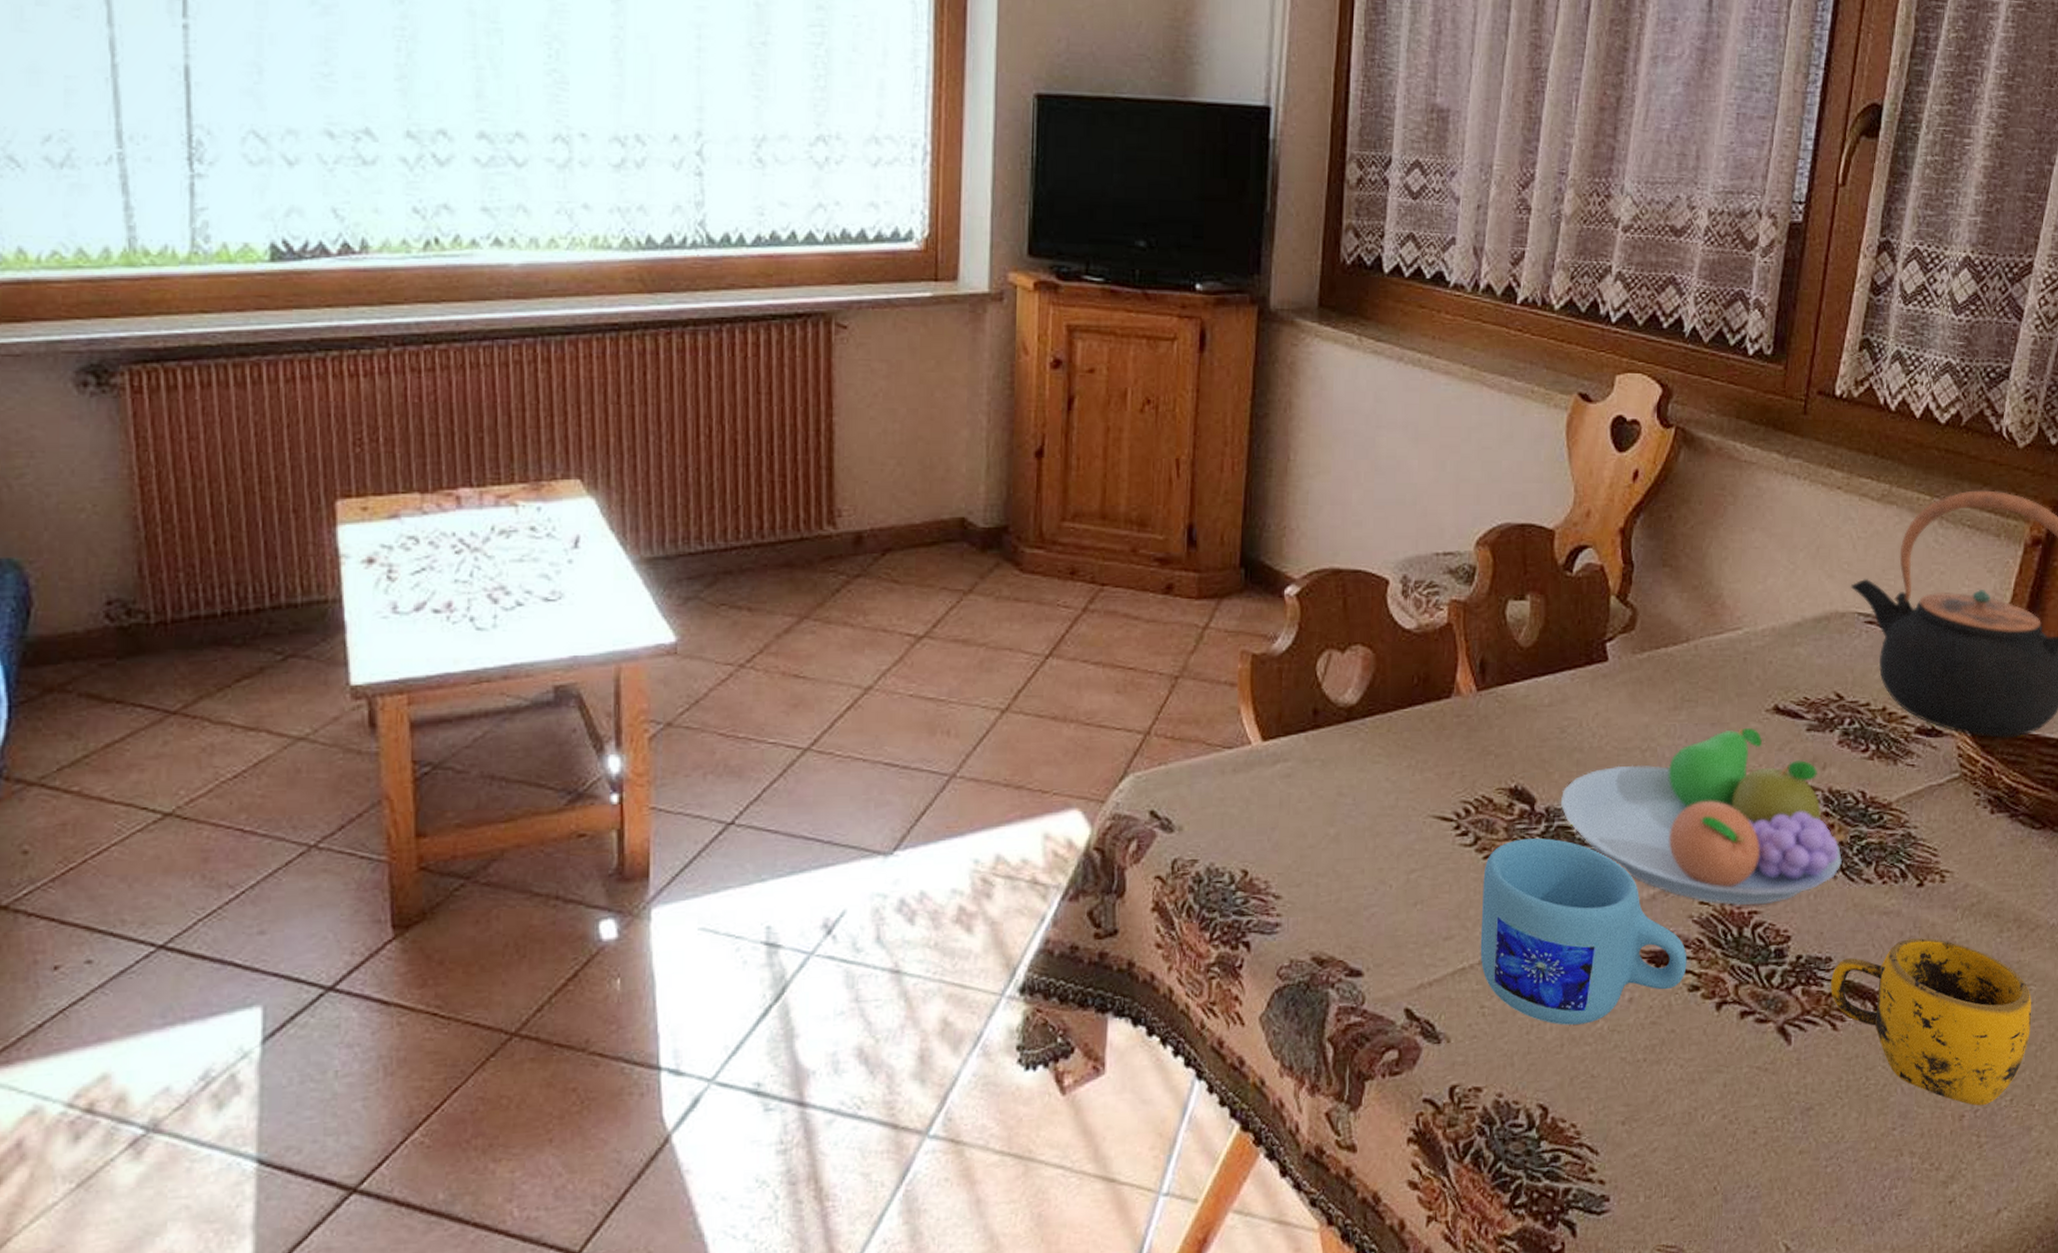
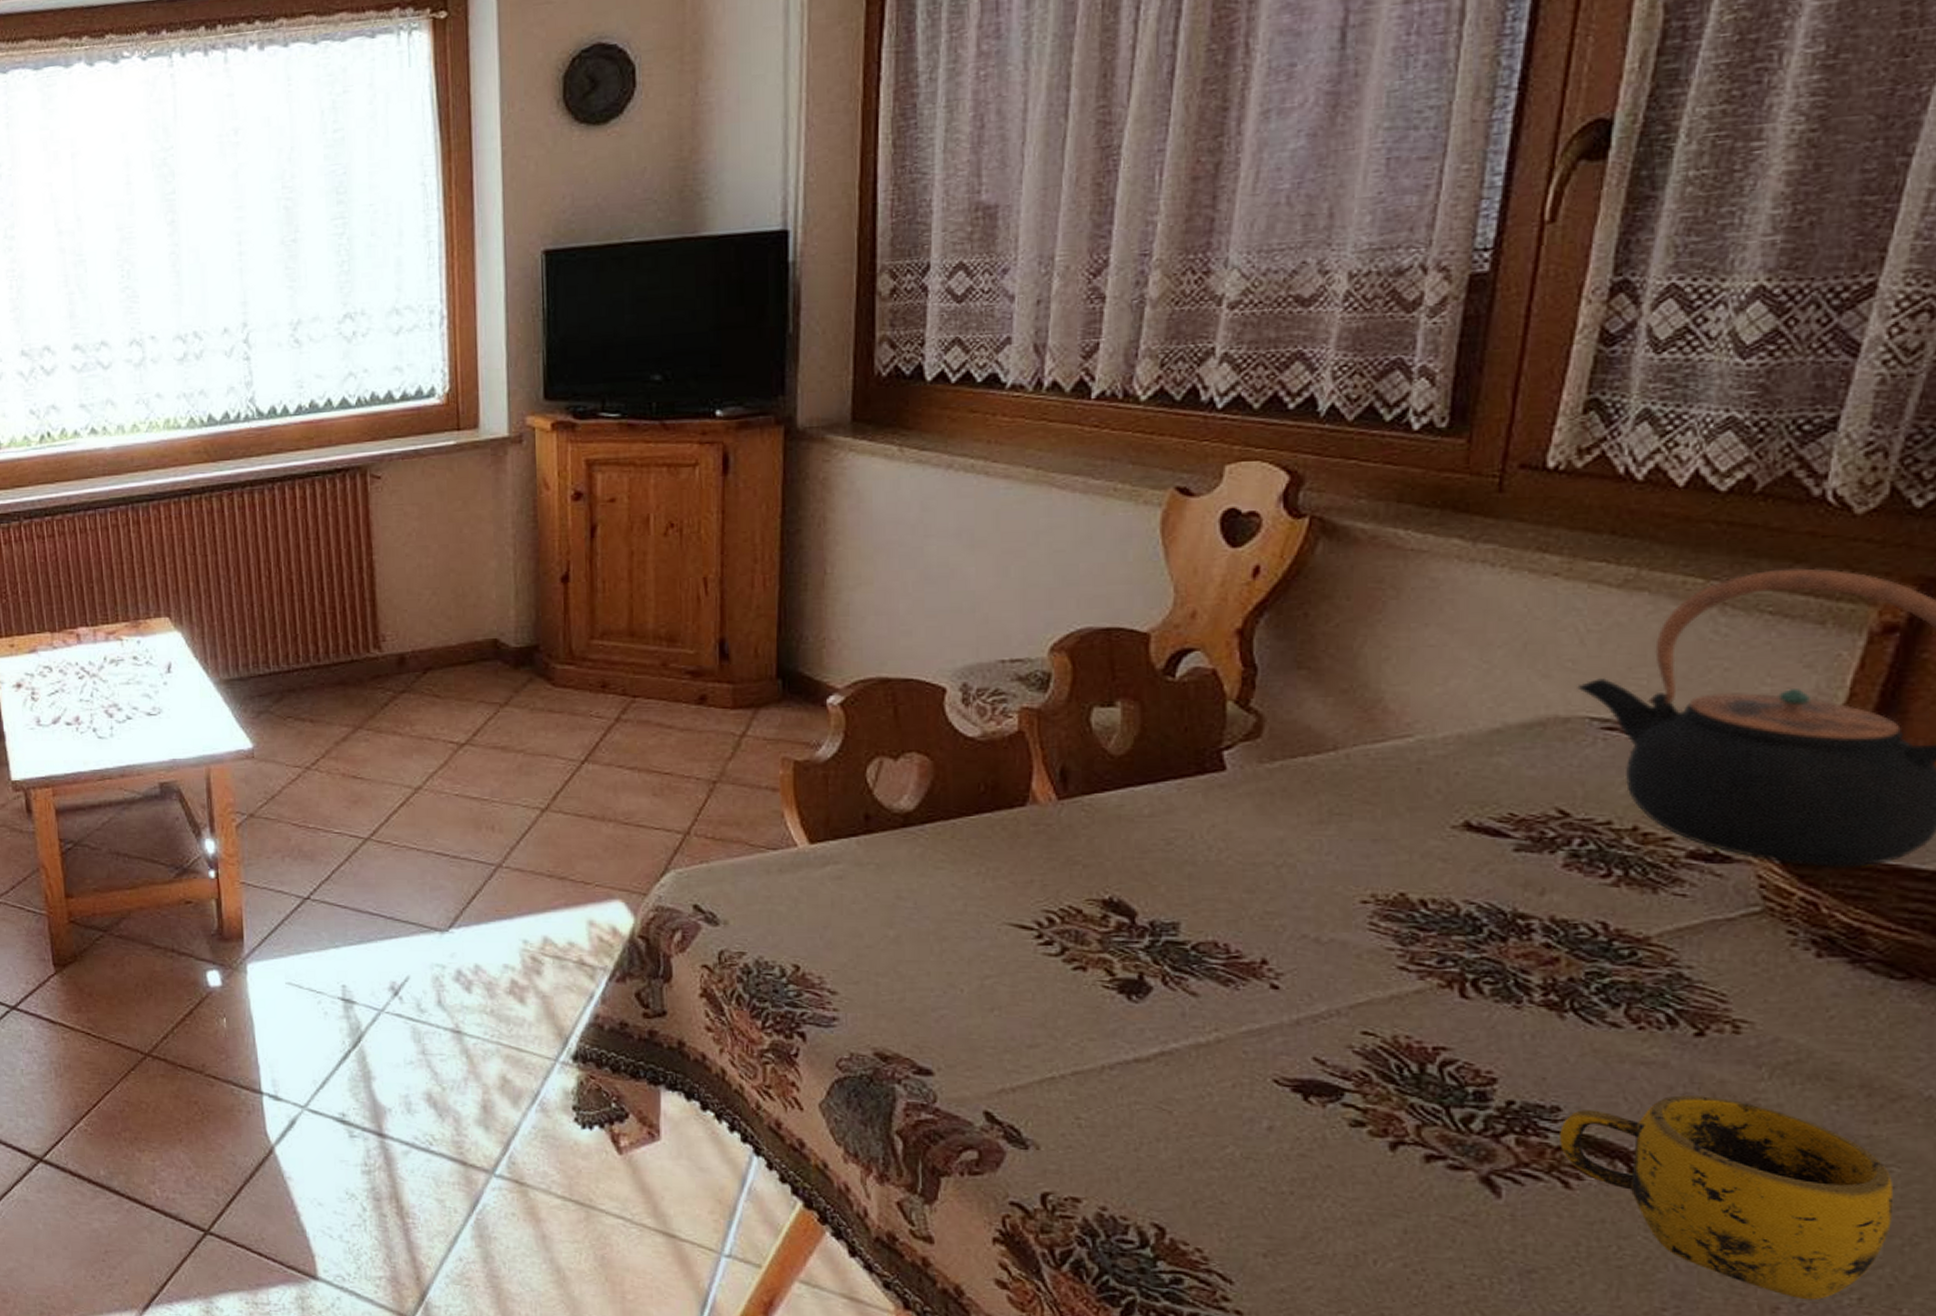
mug: present [1480,838,1687,1025] -> none [1072,952,1347,1148]
fruit bowl: present [1560,727,1845,905] -> none [1168,845,1577,1041]

